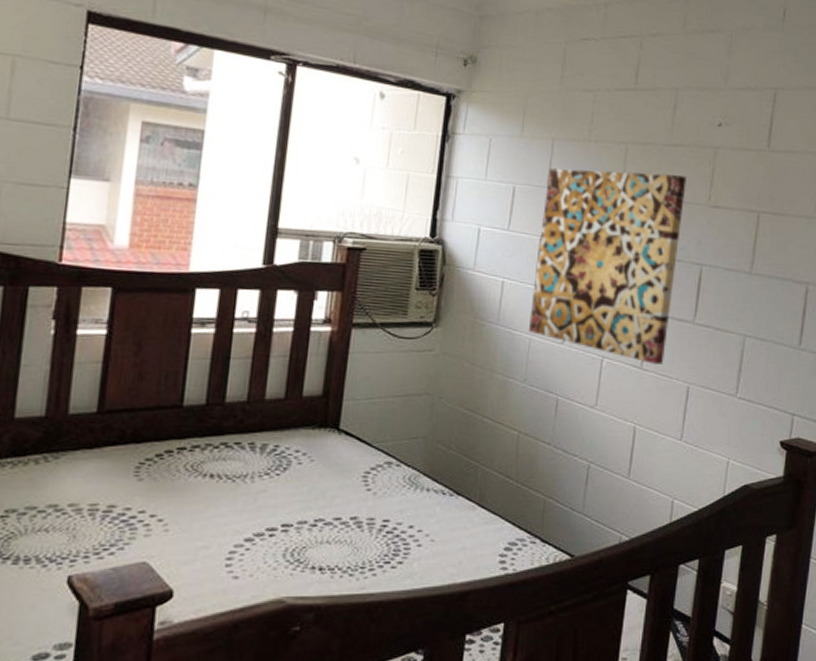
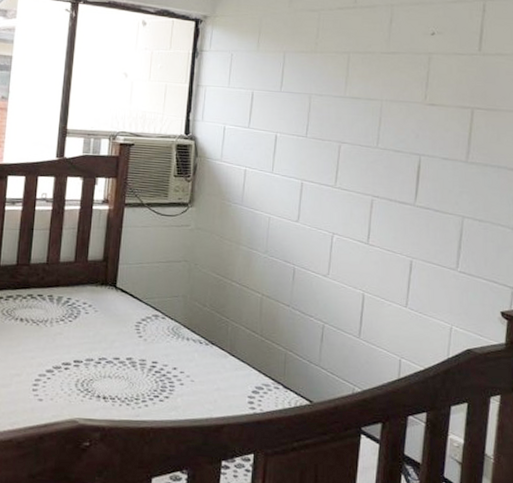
wall art: present [528,167,686,364] -> none [267,75,403,241]

